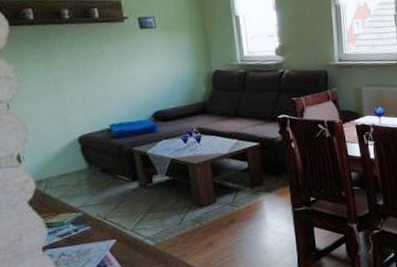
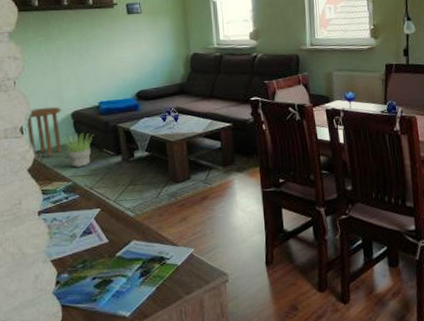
side table: none [23,131,68,187] -> present [25,106,61,157]
potted plant: none [66,159,107,197] -> present [60,133,95,167]

